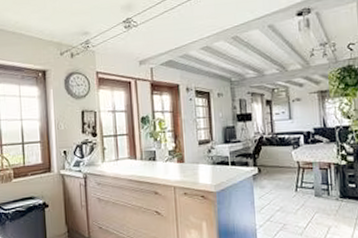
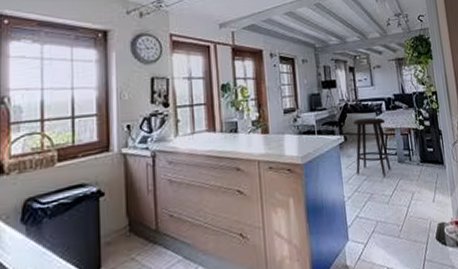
stool: none [268,151,307,210] -> present [353,117,391,178]

